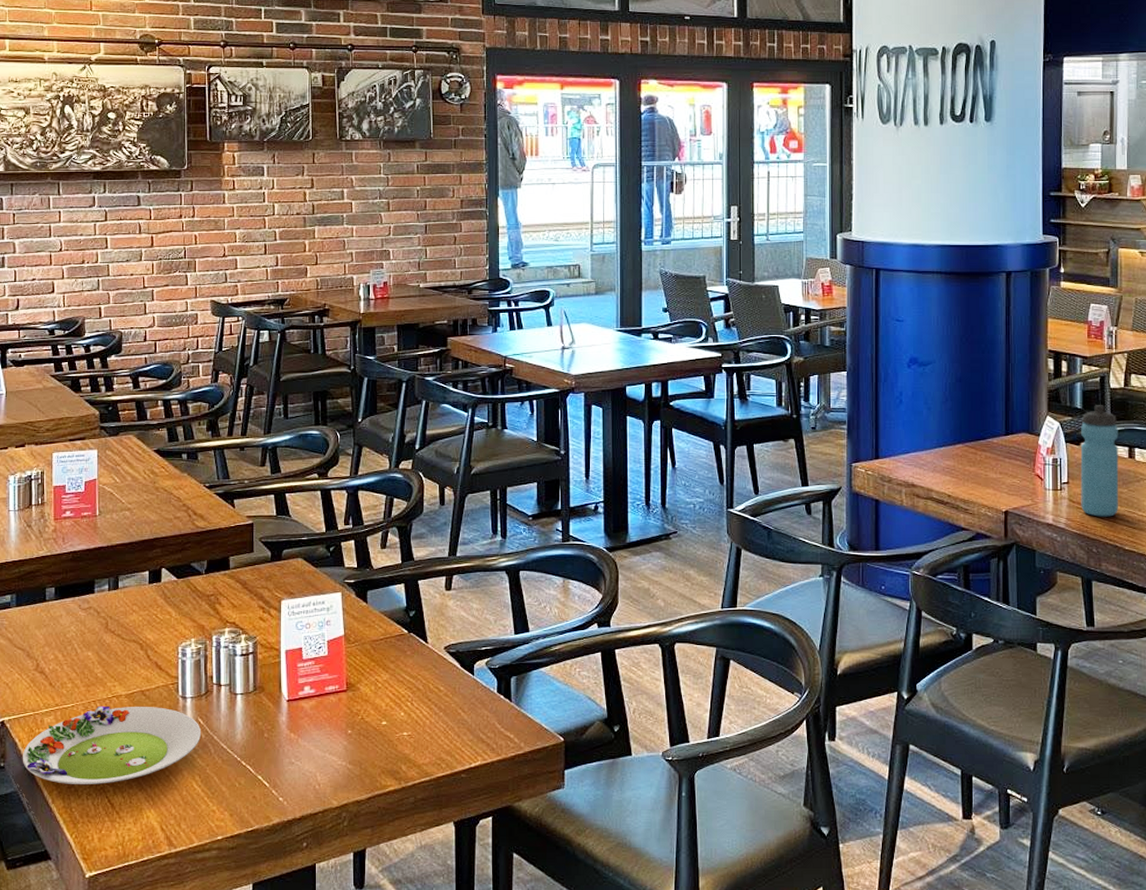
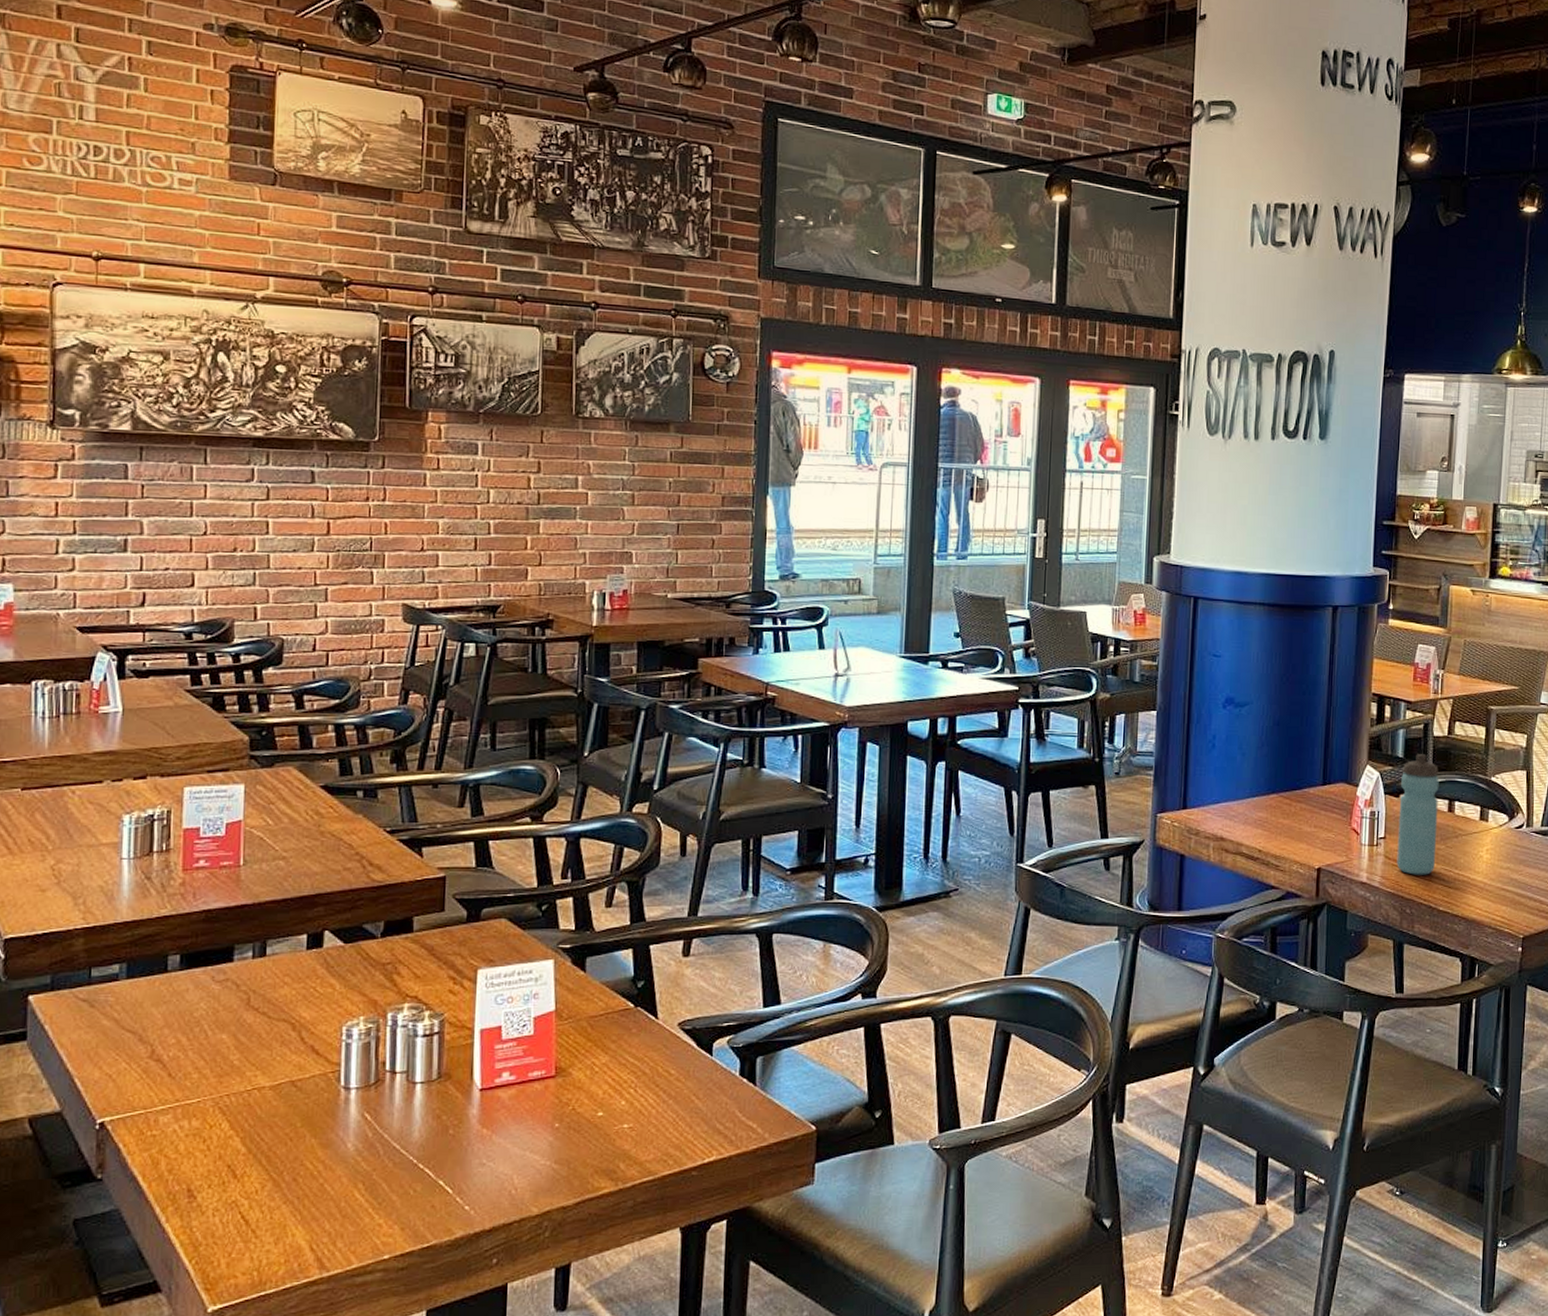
salad plate: present [22,705,201,784] -> none [127,1100,367,1198]

